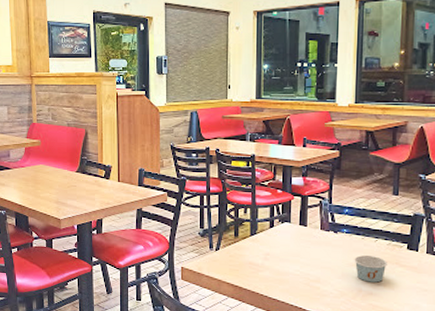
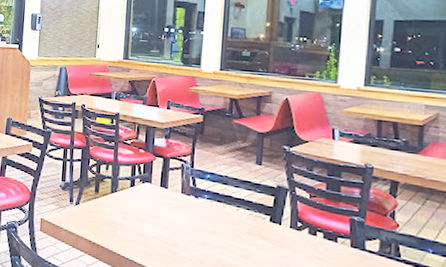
paper cup: present [354,255,387,283] -> none [214,223,249,254]

